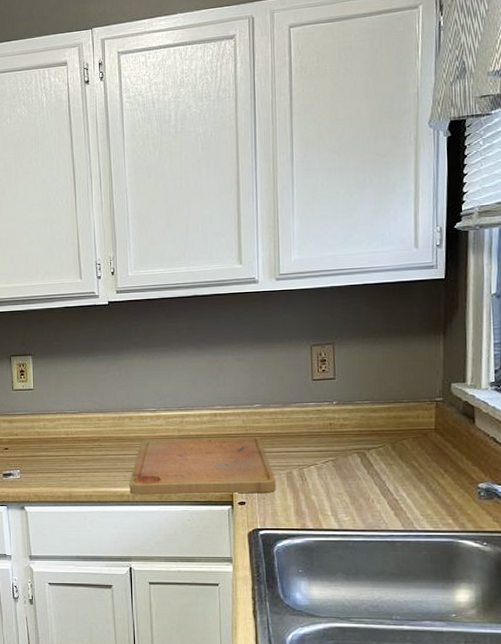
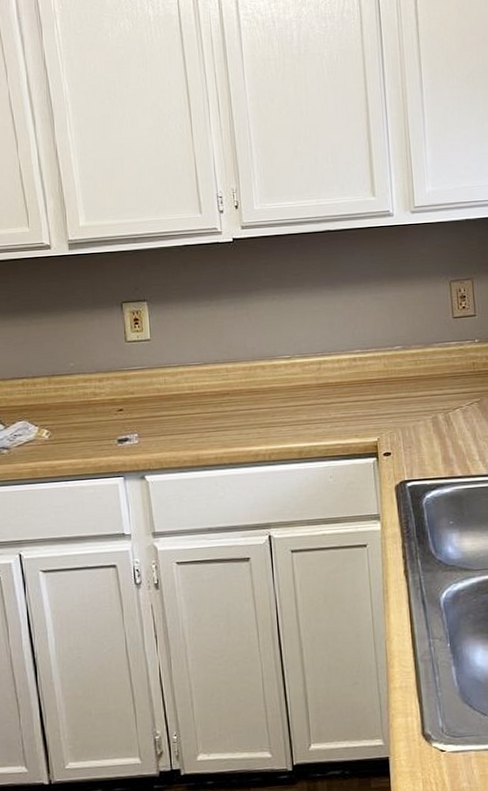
cutting board: present [129,436,276,495] -> none [264,380,422,453]

